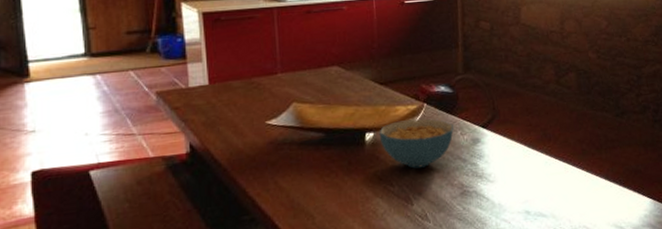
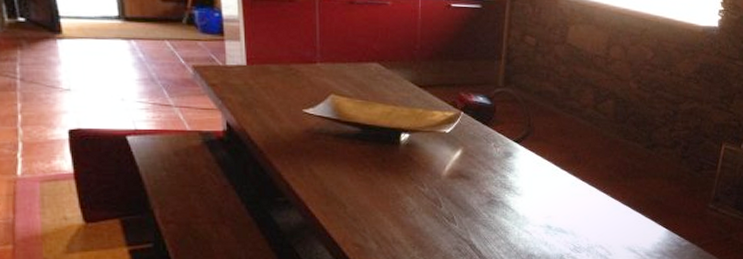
cereal bowl: present [379,118,454,169] -> none [414,126,487,173]

